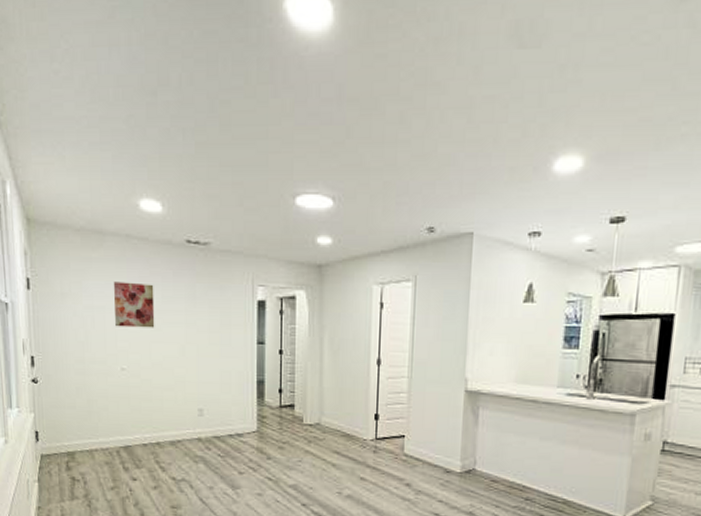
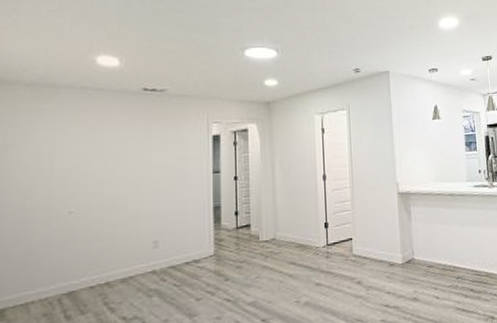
wall art: present [113,281,155,328] -> none [64,128,109,172]

